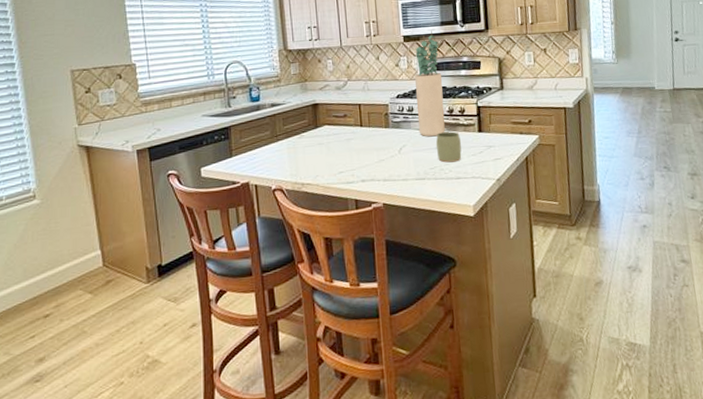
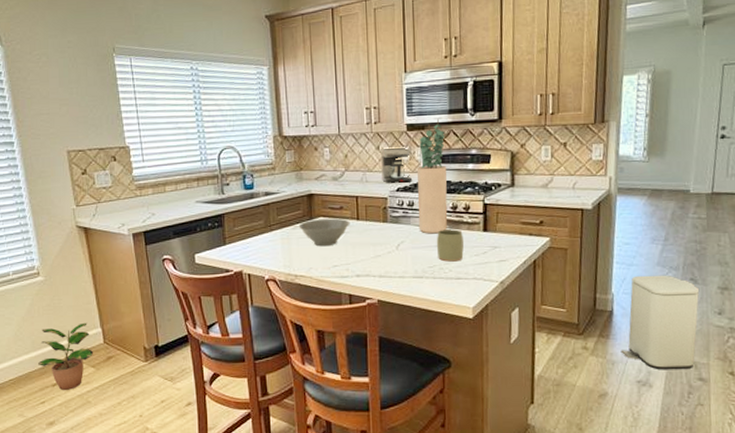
potted plant: none [29,245,91,321] -> present [38,322,93,390]
bowl: none [304,126,354,154] -> present [298,218,350,247]
coffee maker: none [380,56,410,92] -> present [381,147,412,184]
pedal bin: none [610,164,676,254] -> present [621,275,700,369]

